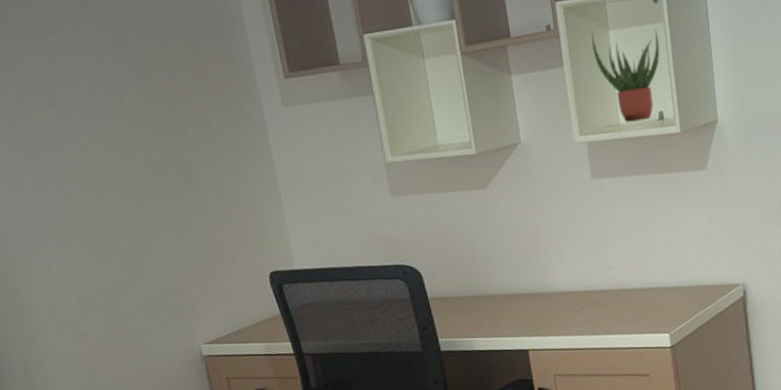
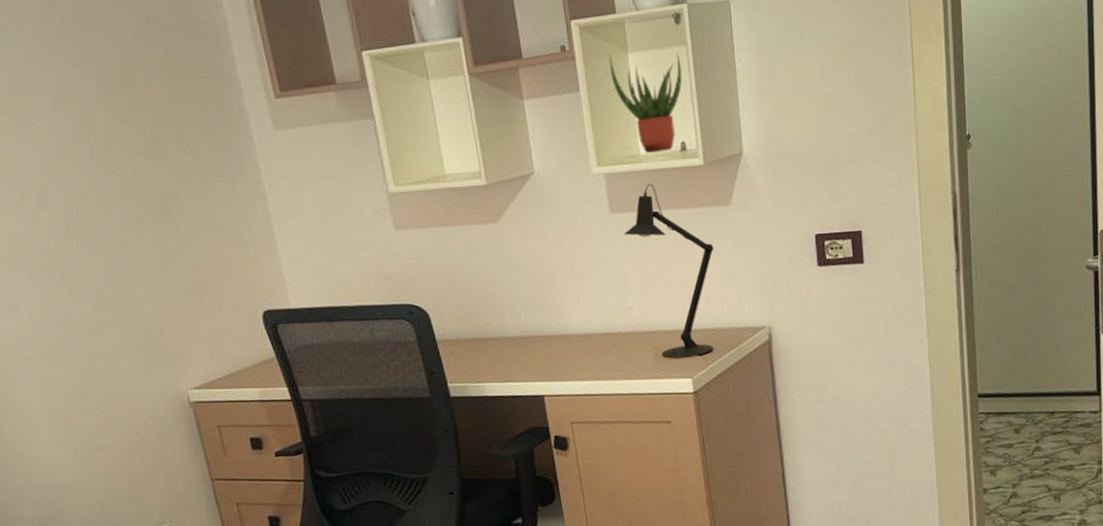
desk lamp: none [604,150,690,315] -> present [623,183,714,359]

